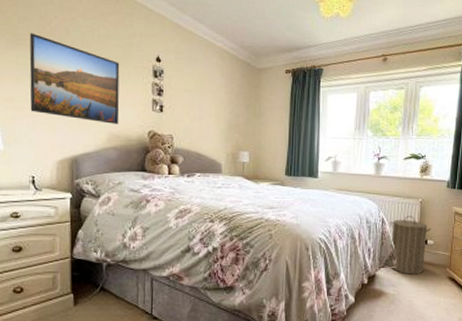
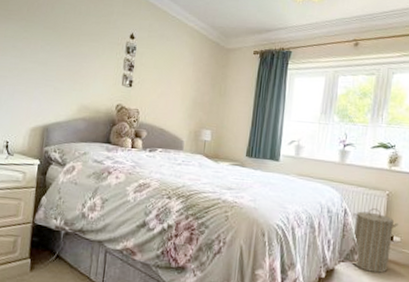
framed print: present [29,33,120,125] -> none [12,8,97,97]

